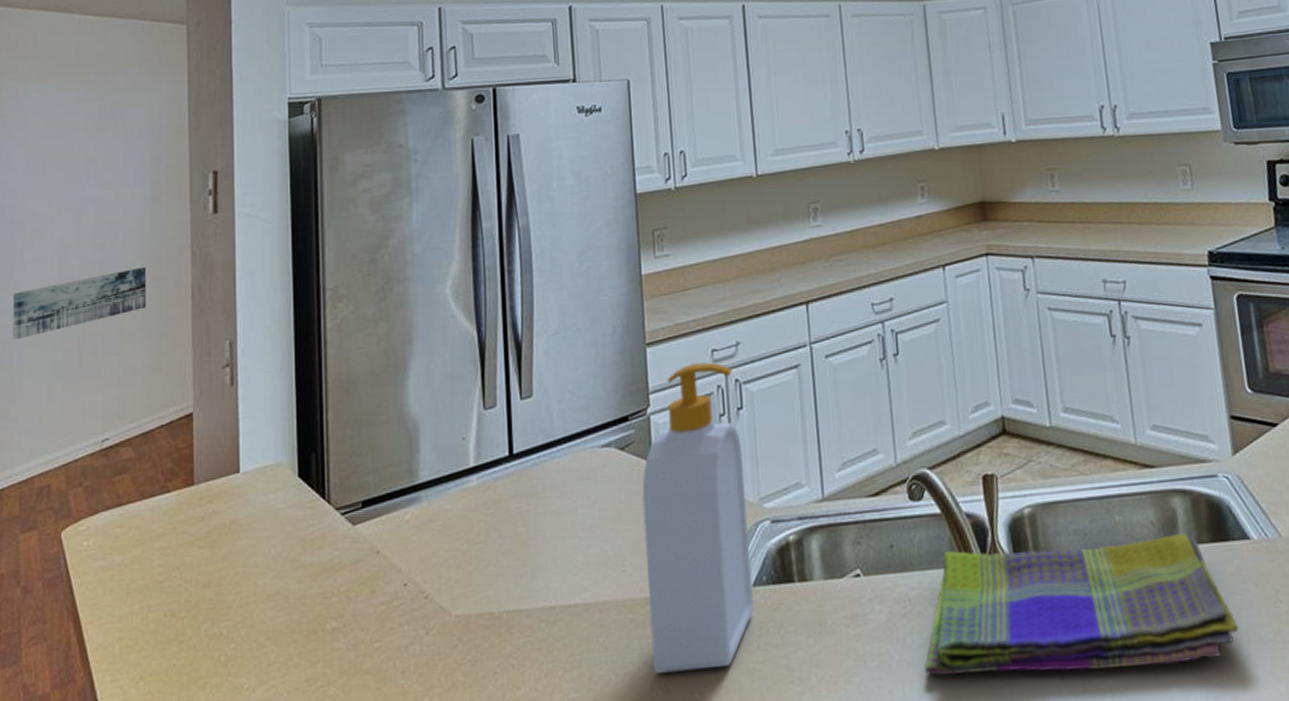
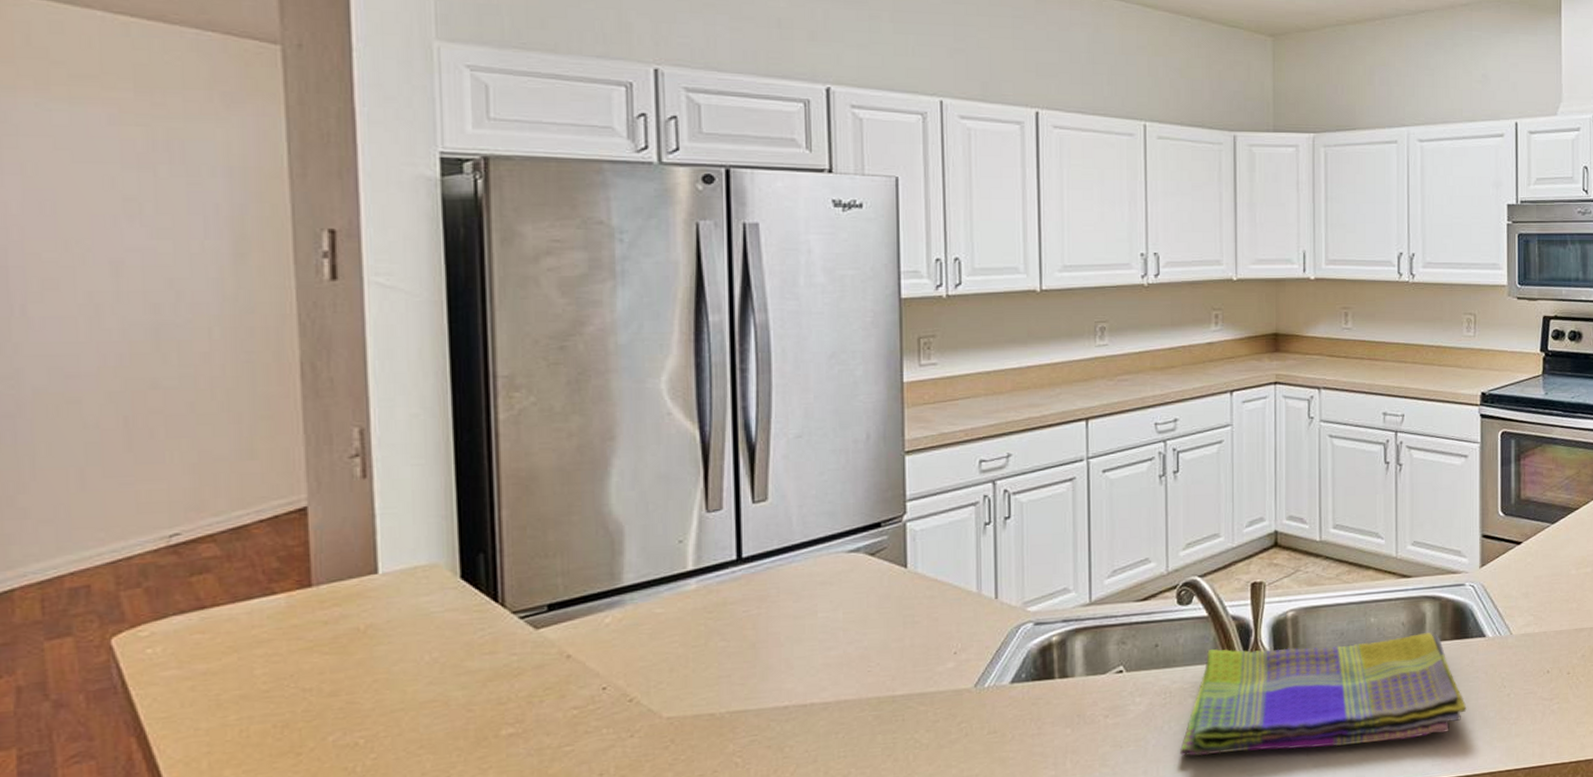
wall art: present [13,266,147,340] -> none [13,336,232,414]
soap bottle: present [642,362,754,674] -> none [893,472,1011,765]

